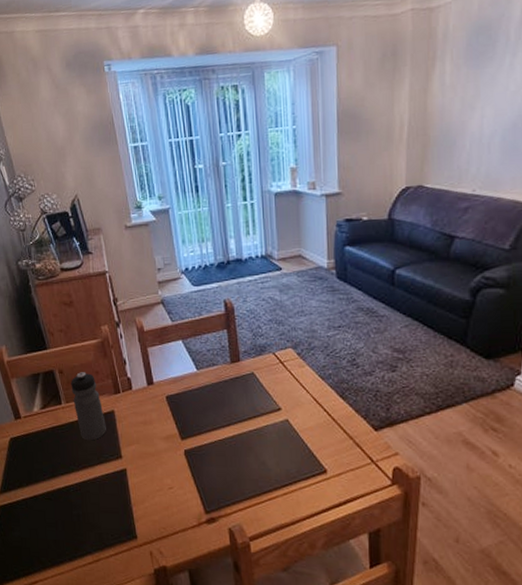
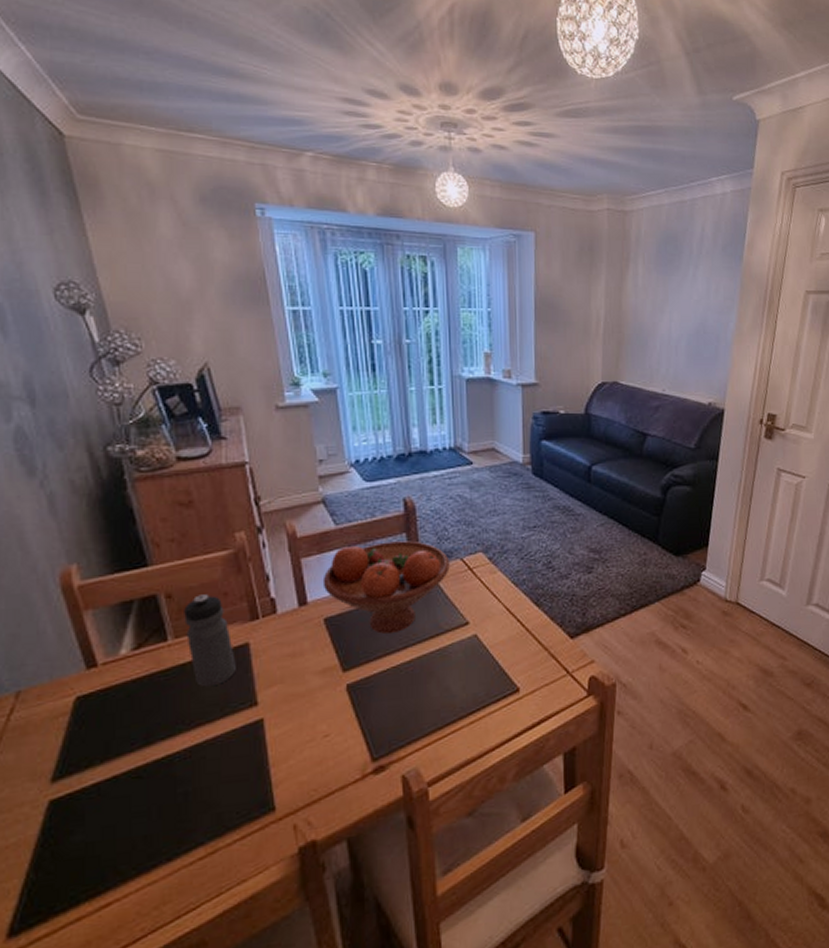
fruit bowl: none [164,336,264,413] -> present [322,540,450,635]

